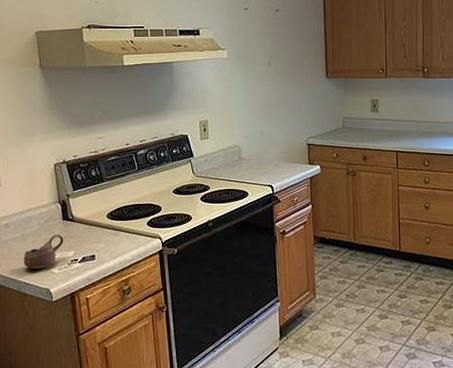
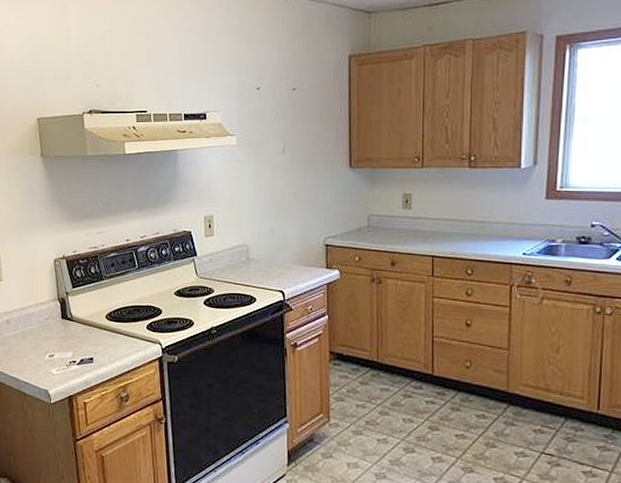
cup: present [23,235,64,269] -> none [23,334,63,368]

